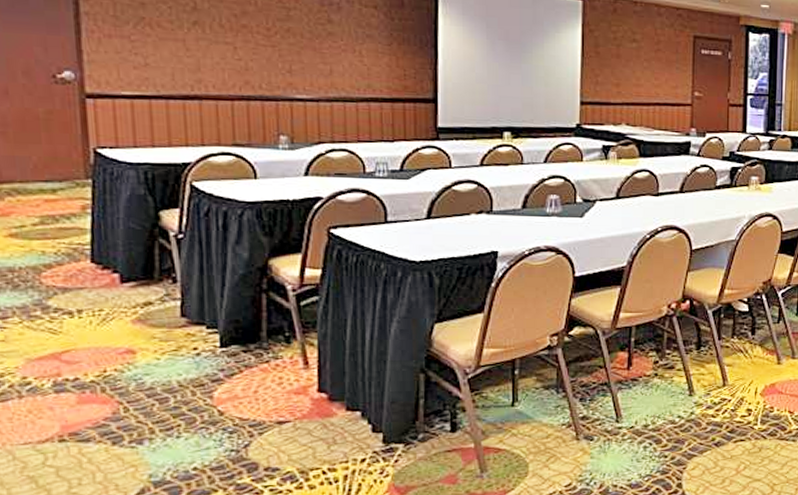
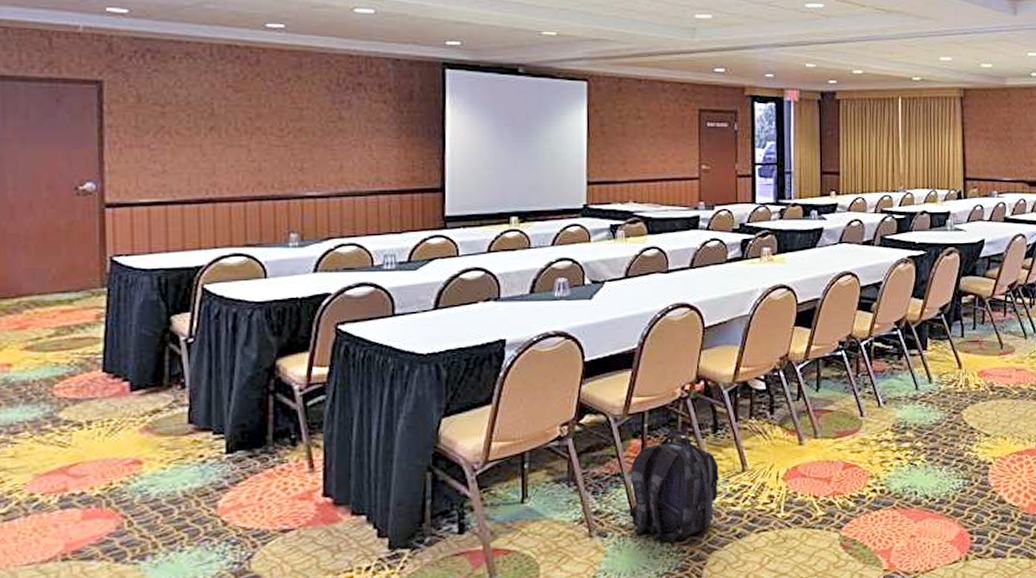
backpack: none [611,345,701,447] -> present [625,429,719,541]

